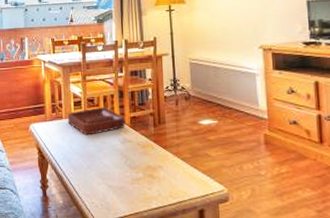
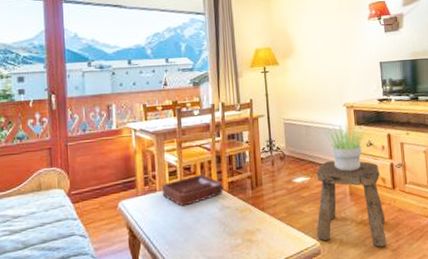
stool: none [224,106,311,205] -> present [316,161,387,247]
potted plant: none [231,67,288,118] -> present [321,123,367,171]

